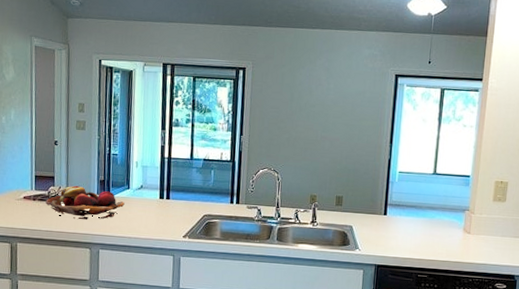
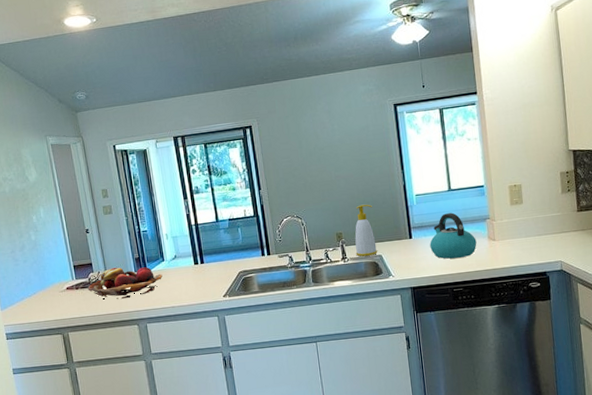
soap bottle: none [326,171,352,225] -> present [355,204,377,257]
kettle: none [403,196,452,245] -> present [430,212,477,259]

